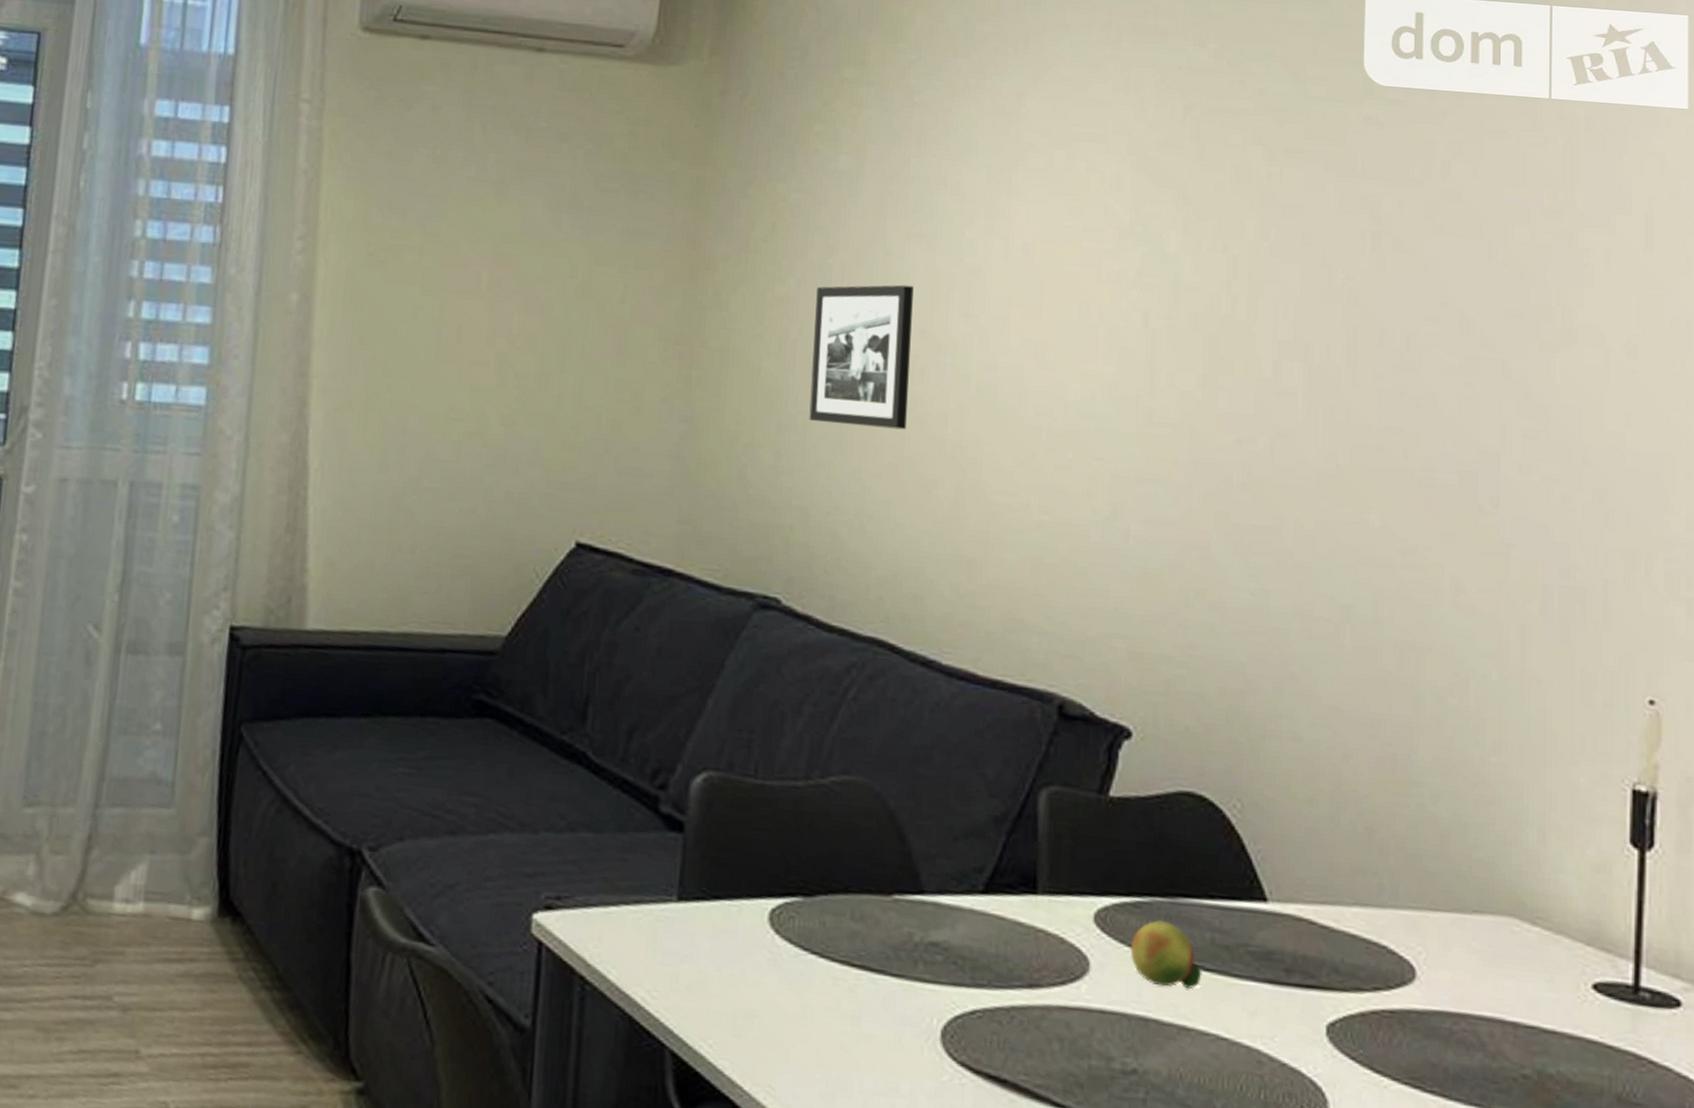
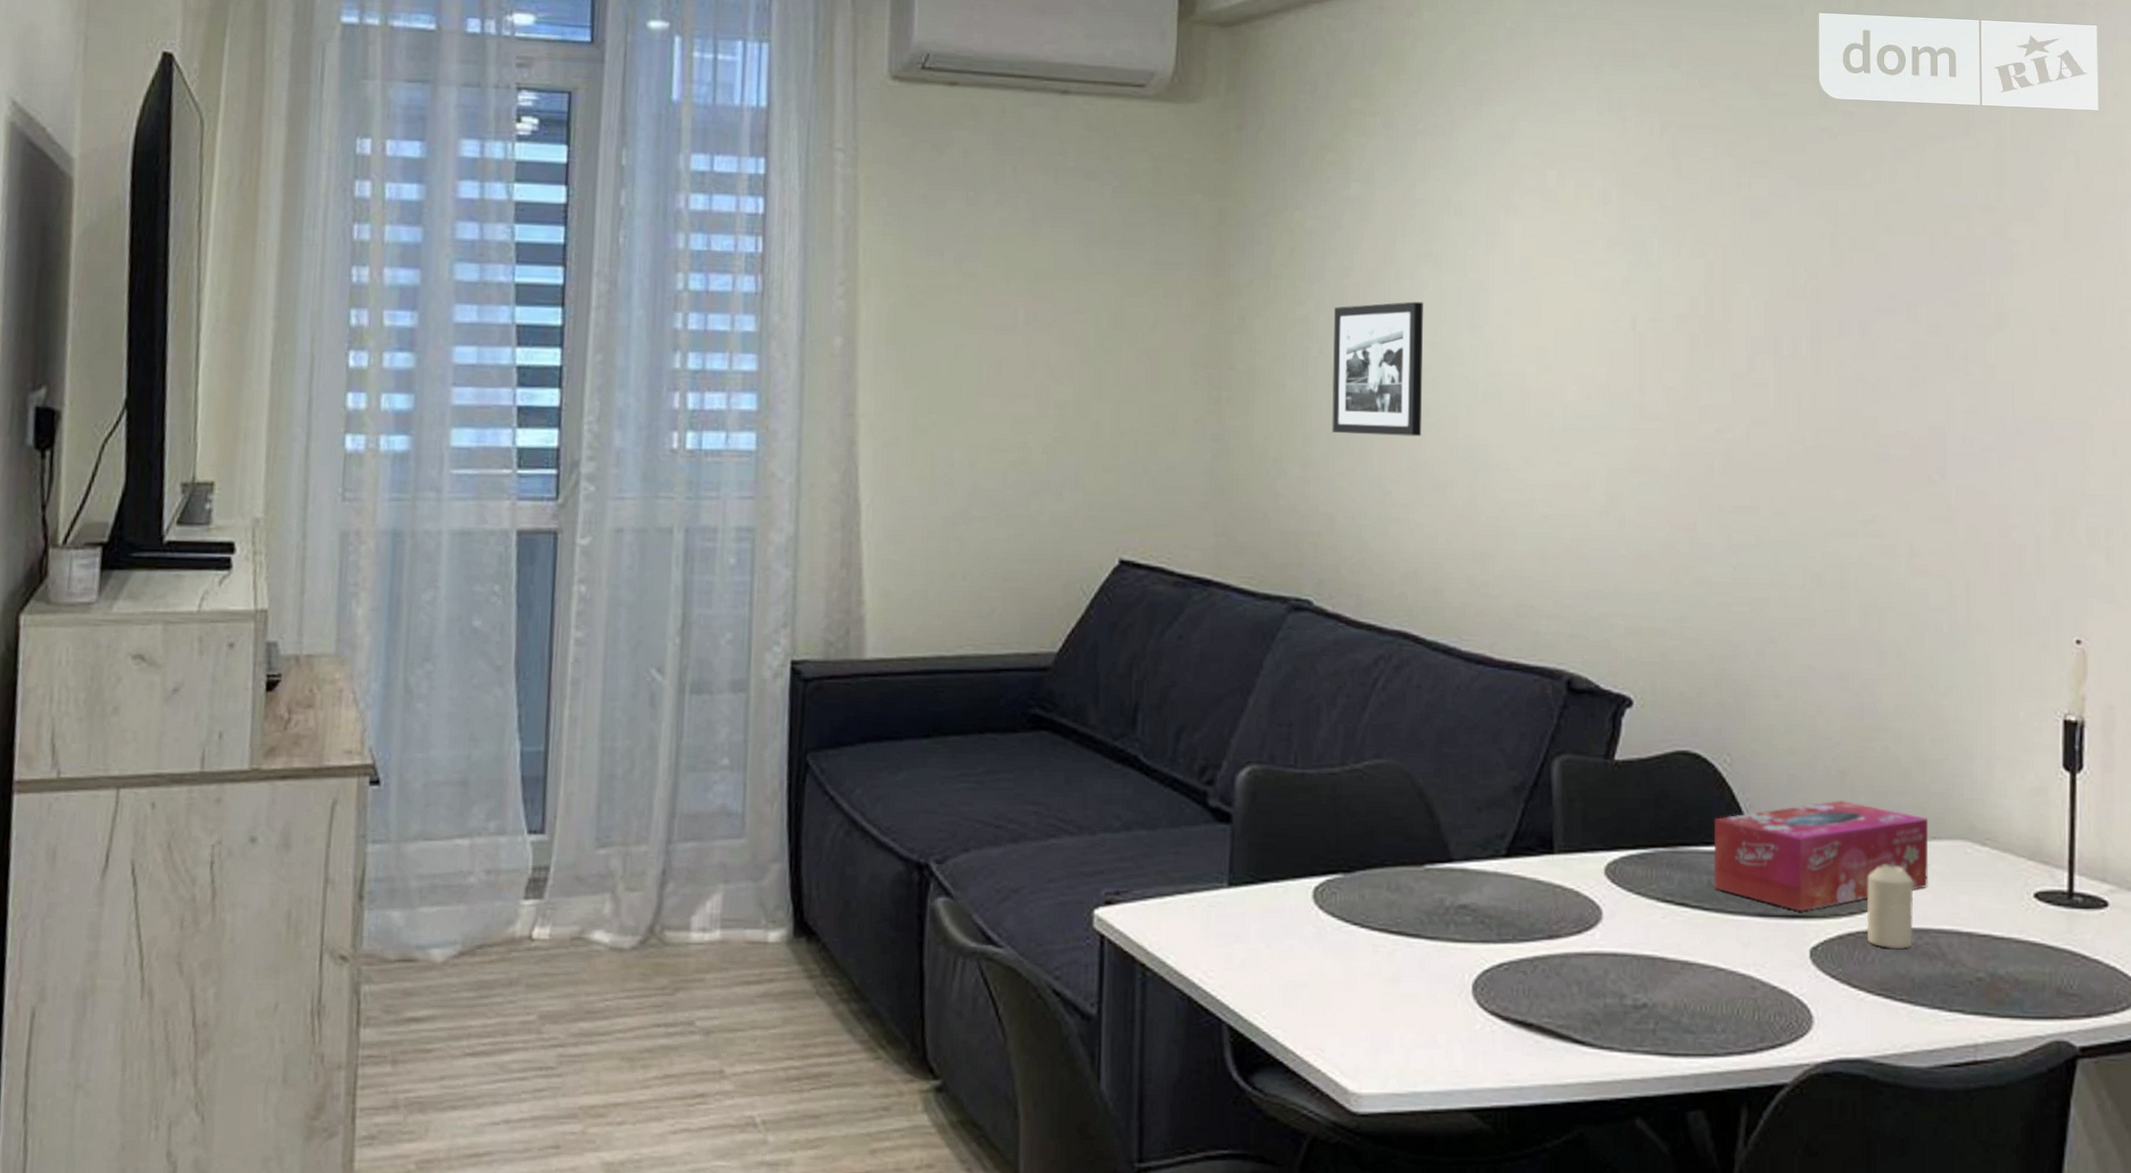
fruit: present [1130,920,1202,989] -> none [1637,869,1701,928]
tissue box: none [1217,860,1469,982] -> present [1713,800,1929,911]
candle: none [1394,936,1450,1034] -> present [1866,864,1914,949]

